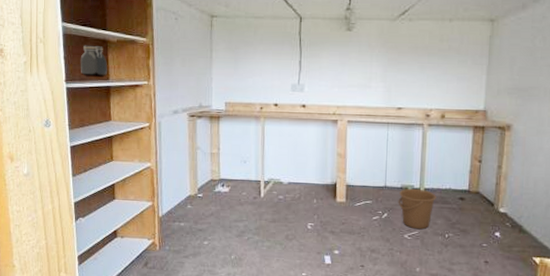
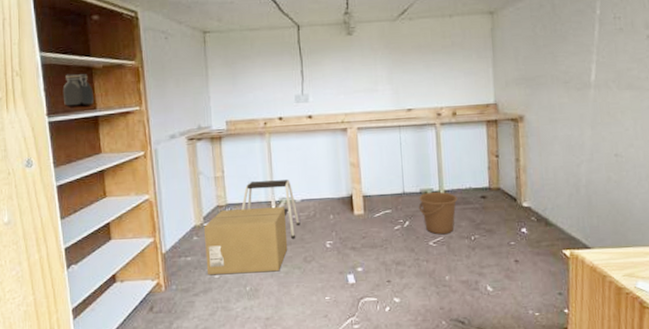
box: none [197,184,273,245] -> present [204,207,288,276]
step stool: none [233,161,286,217] -> present [241,180,301,238]

